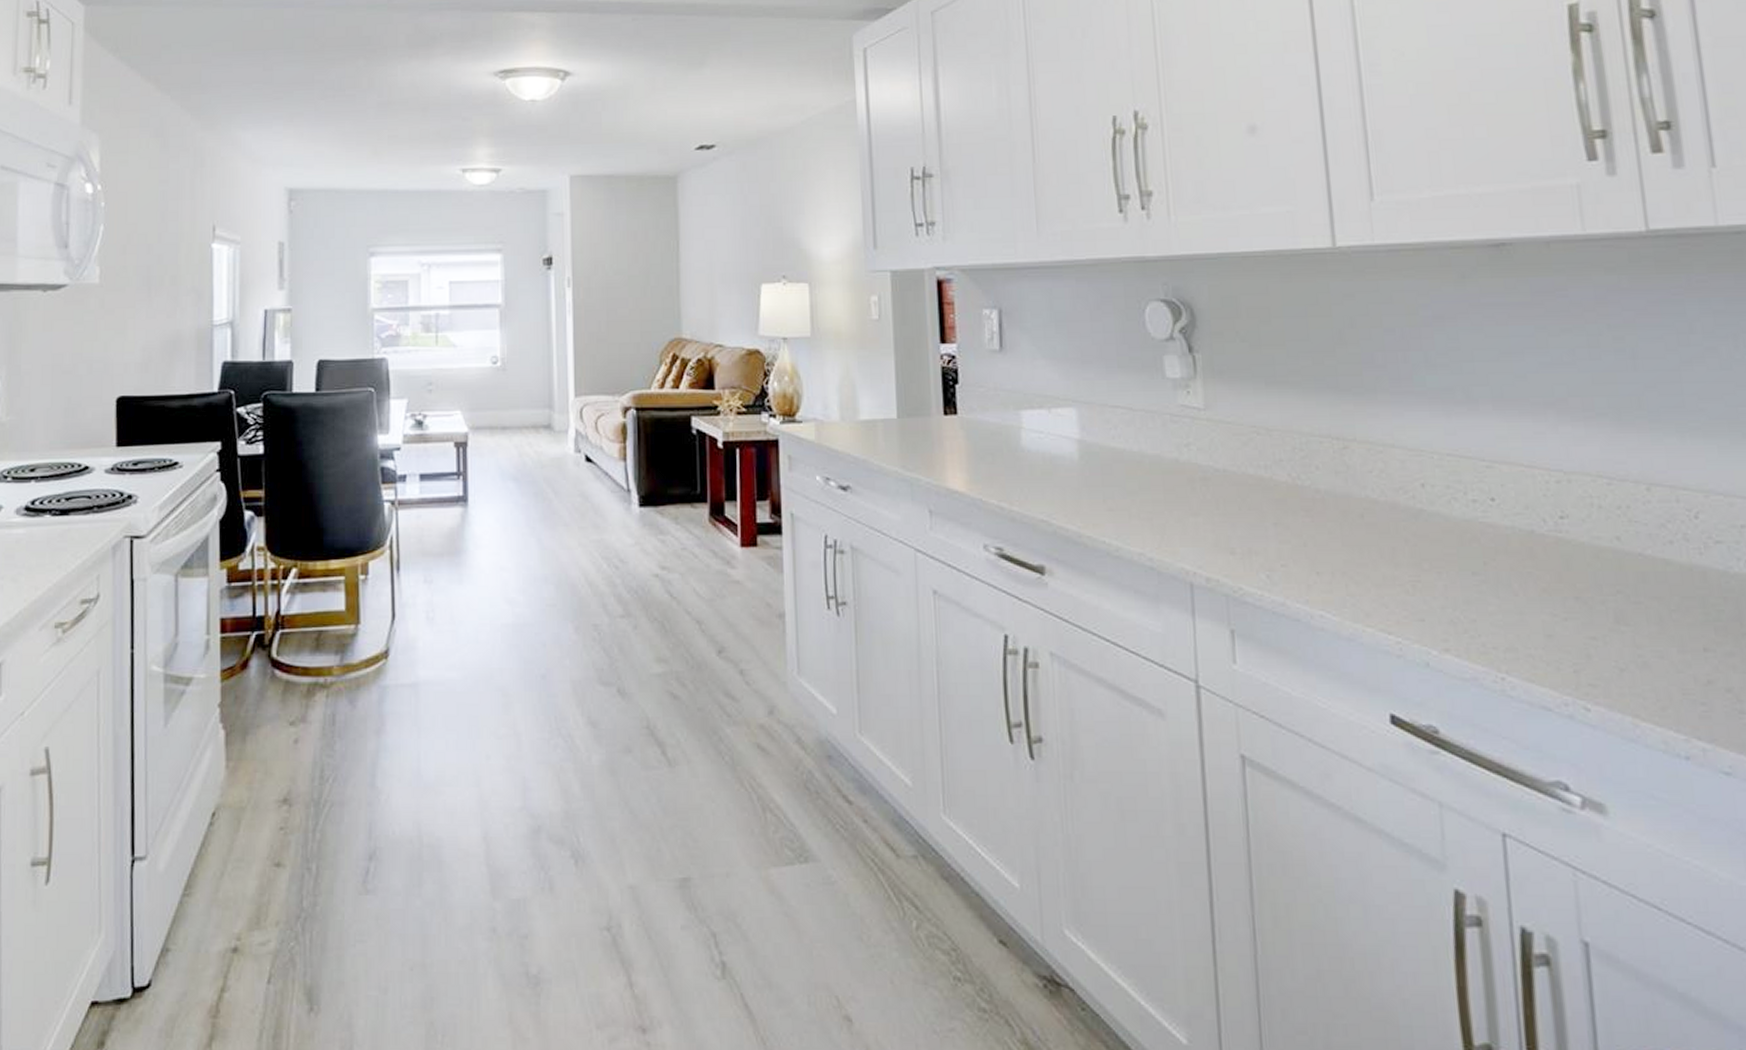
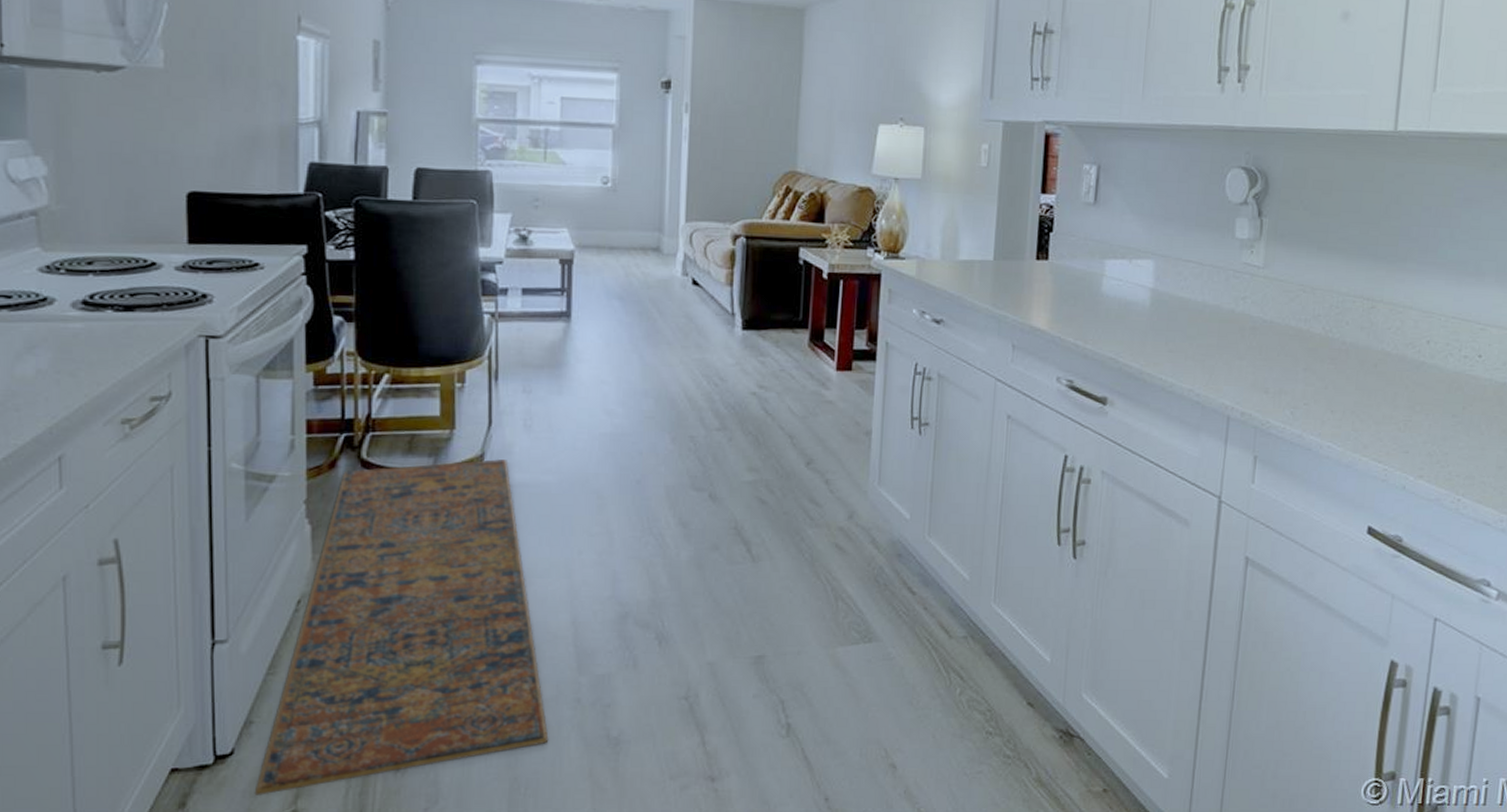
rug: none [170,655,465,1036] -> present [254,459,549,795]

